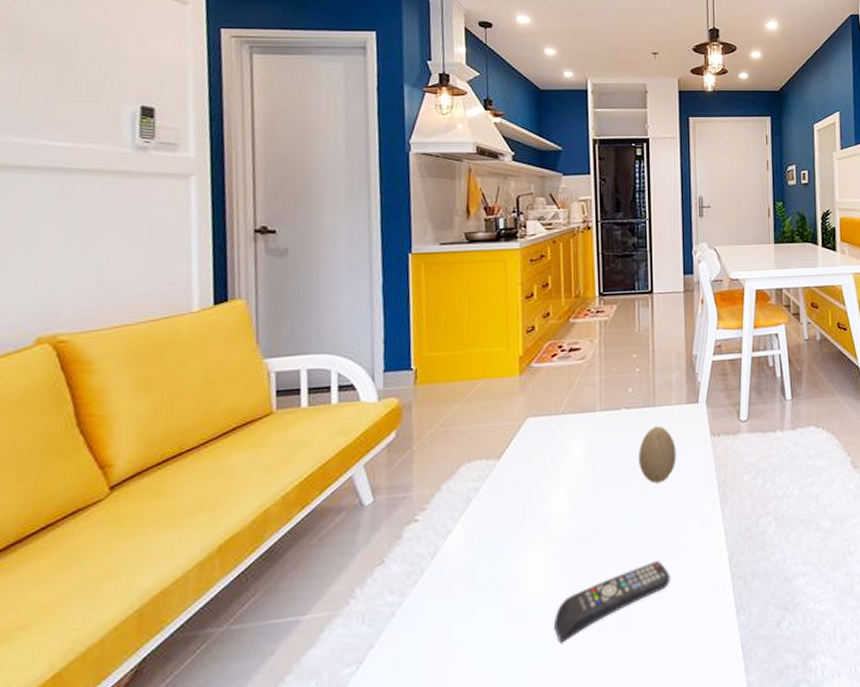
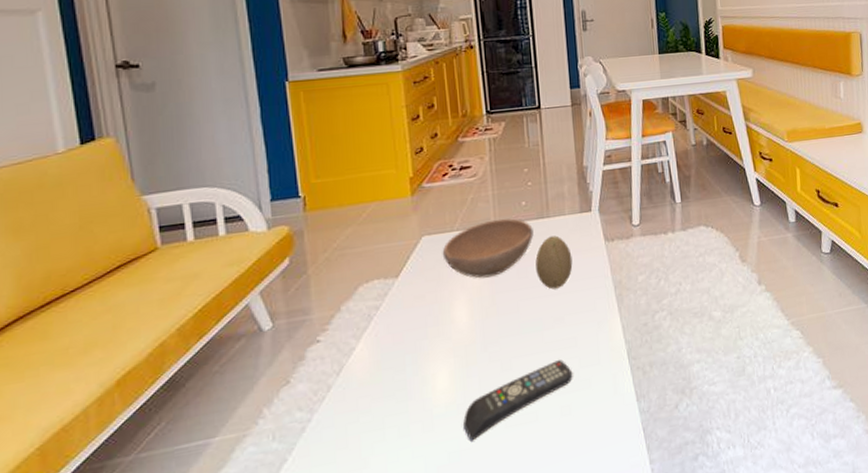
bowl: none [545,404,638,466] -> present [442,218,534,279]

